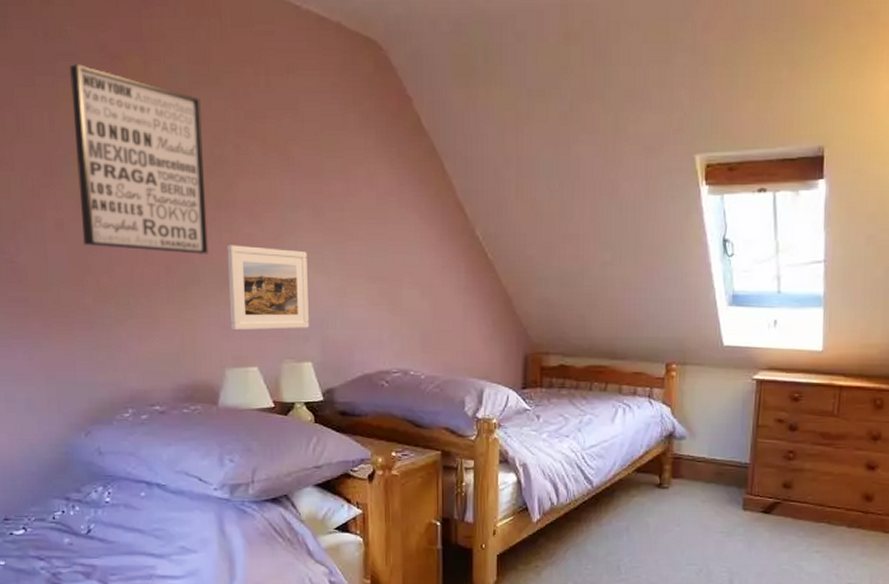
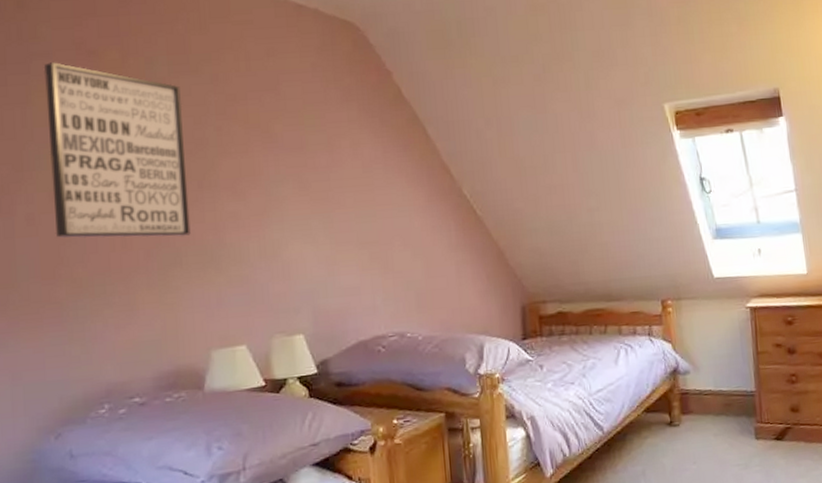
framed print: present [227,245,309,331] -> none [210,223,299,310]

